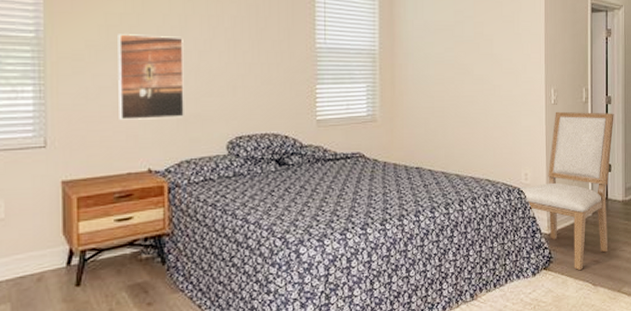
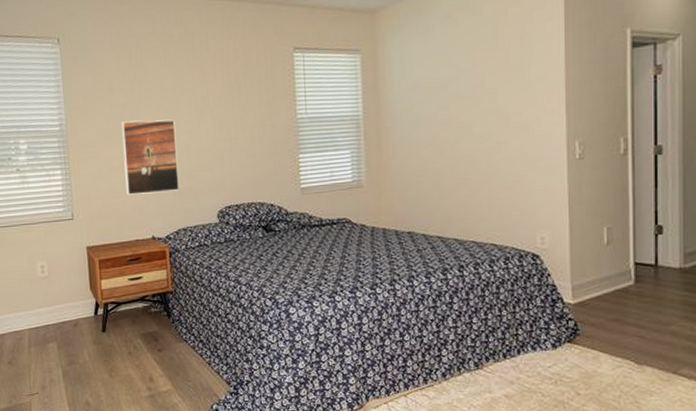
chair: present [519,111,614,270] -> none [534,165,667,345]

